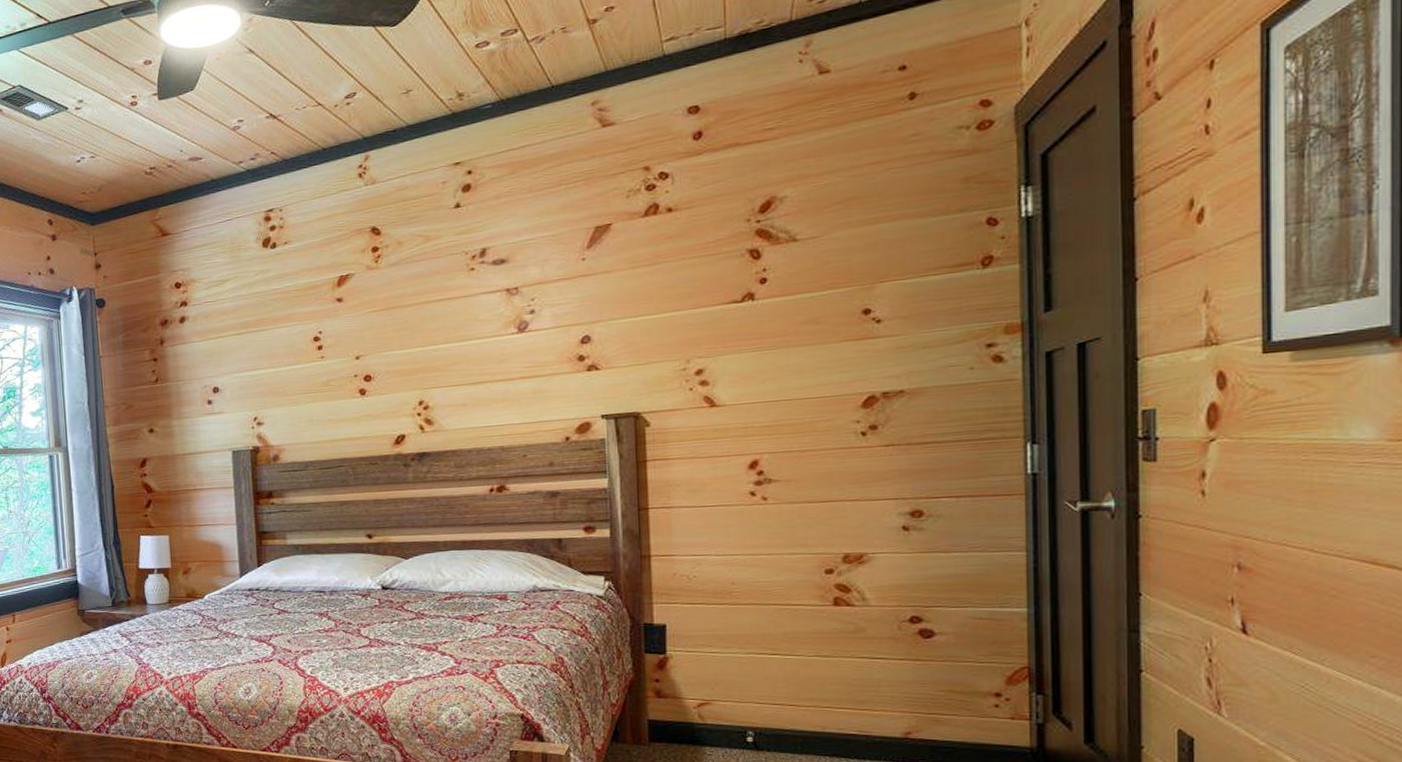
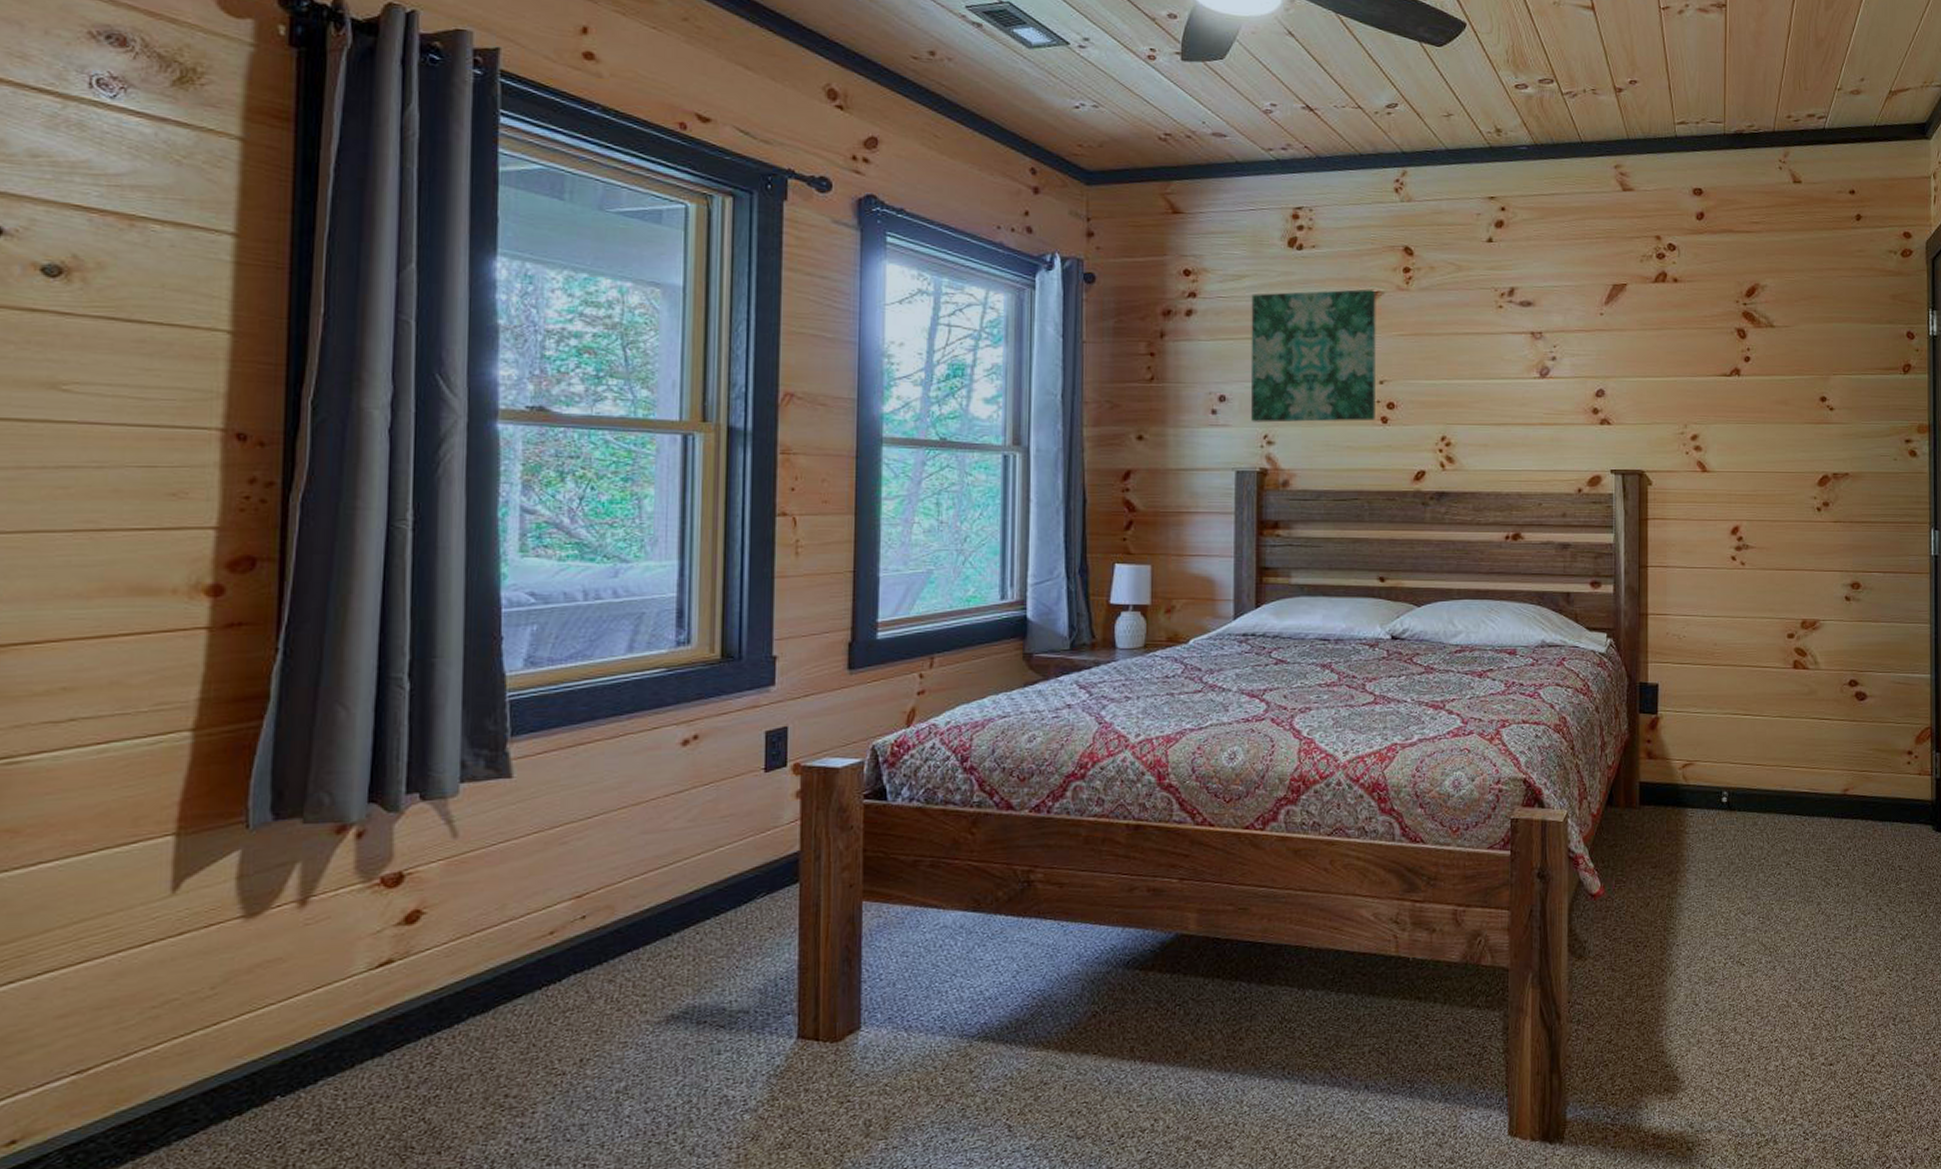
wall art: none [234,272,354,408] -> present [1250,289,1376,423]

